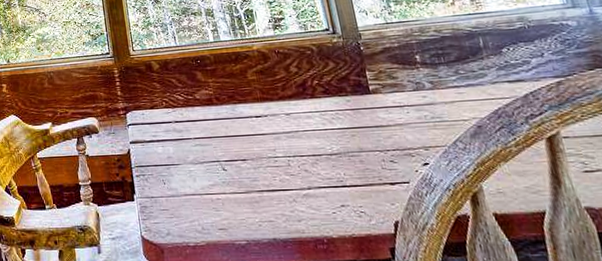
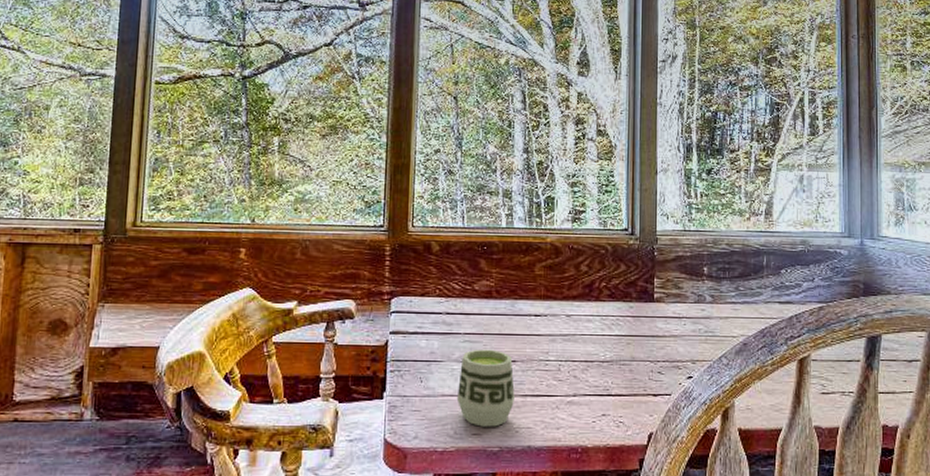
cup: none [196,150,252,222] -> present [456,349,515,427]

